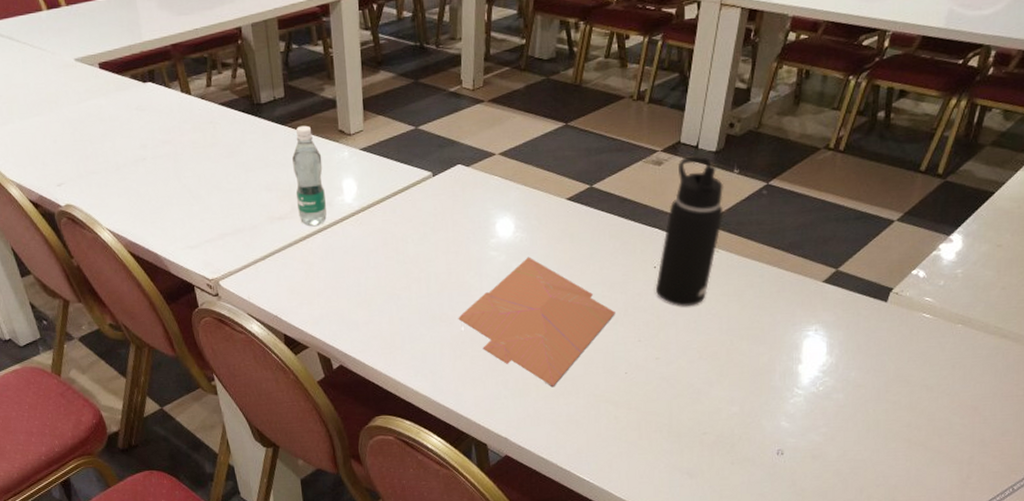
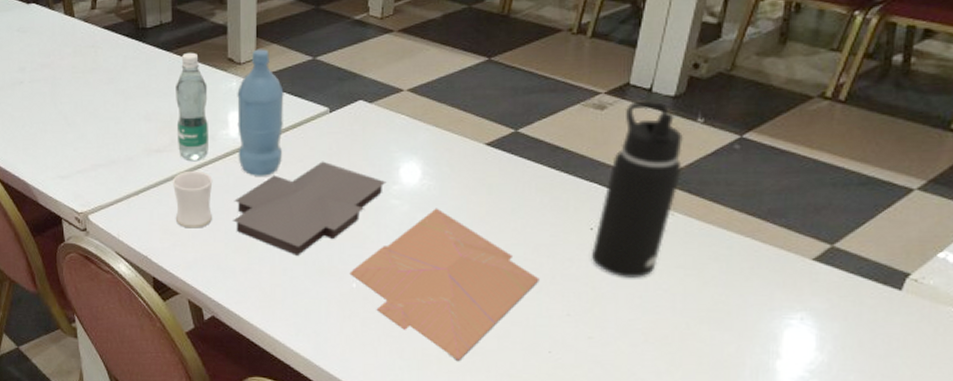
mug: none [296,234,334,288] -> present [173,170,213,228]
water bottle: none [349,120,394,237] -> present [237,49,284,176]
papers: none [353,220,485,306] -> present [233,161,387,255]

